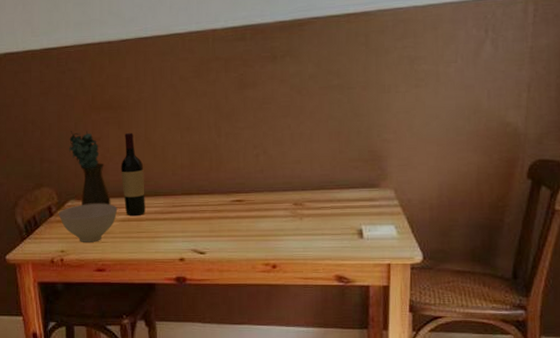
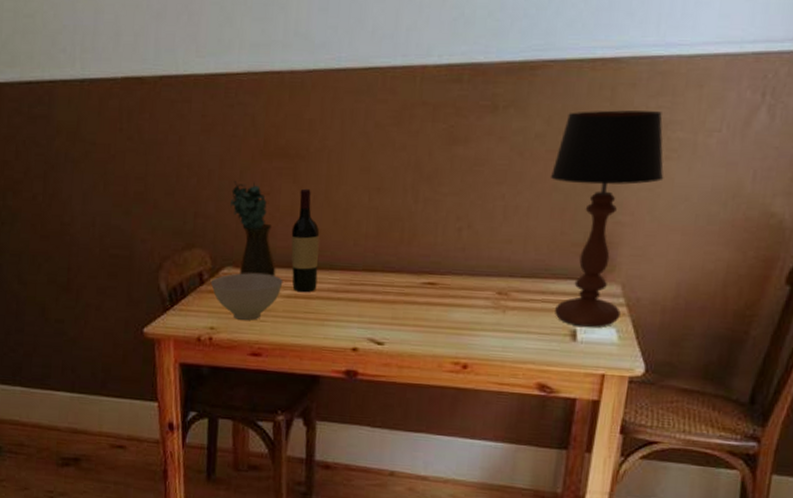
table lamp: none [325,50,417,226] -> present [550,110,664,327]

